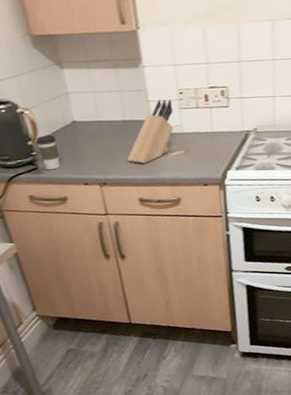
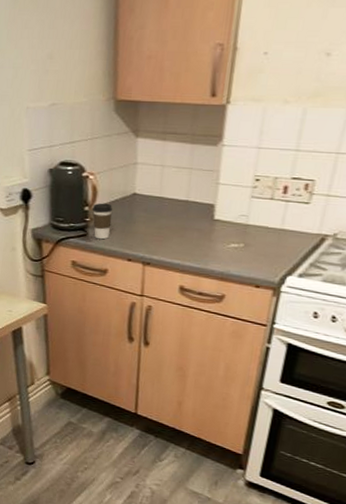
knife block: present [127,99,173,164] -> none [179,183,245,250]

